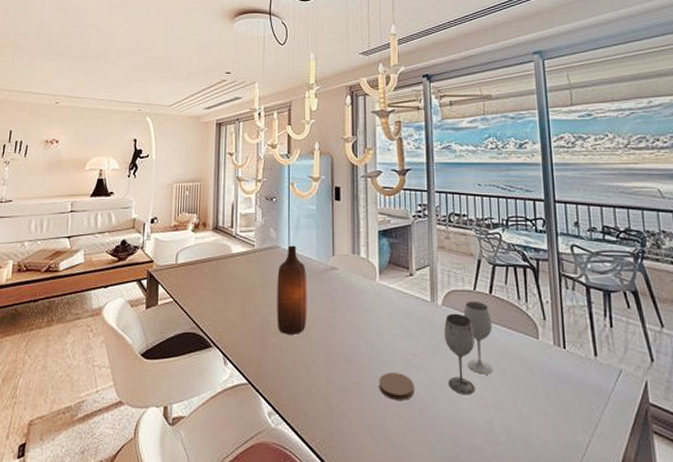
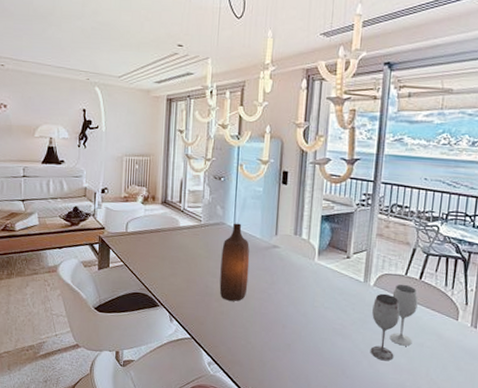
coaster: present [379,372,414,400] -> none [308,338,340,361]

